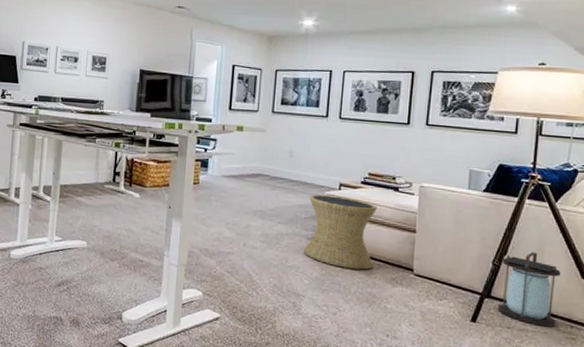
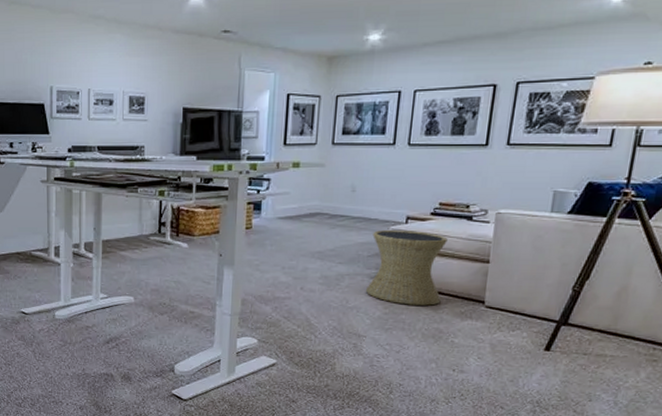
lantern: present [497,251,561,327] -> none [574,274,648,351]

